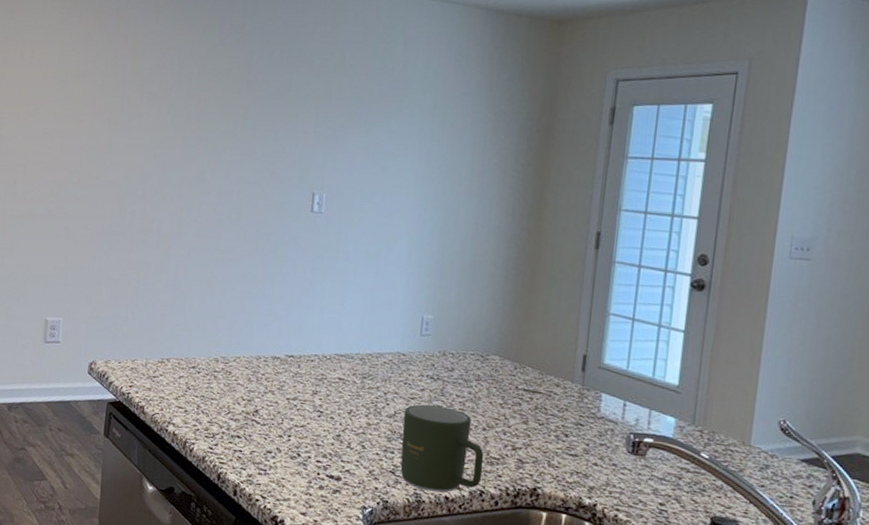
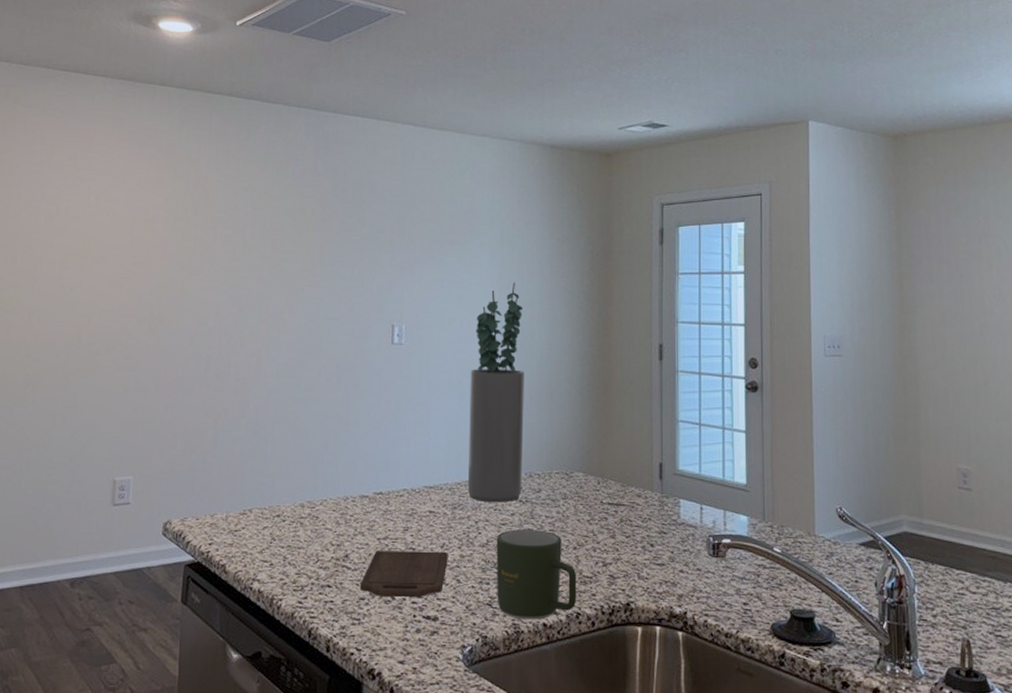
cutting board: none [267,409,355,458] -> present [359,550,448,598]
vase: none [378,156,451,378] -> present [467,282,524,503]

